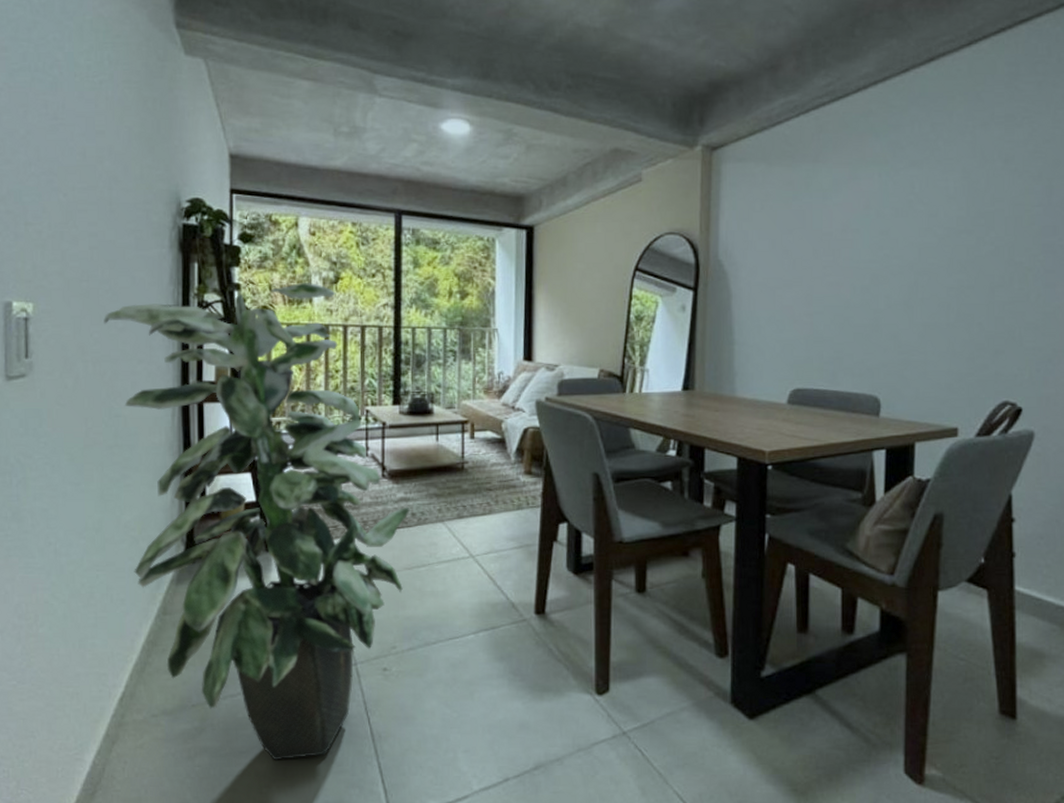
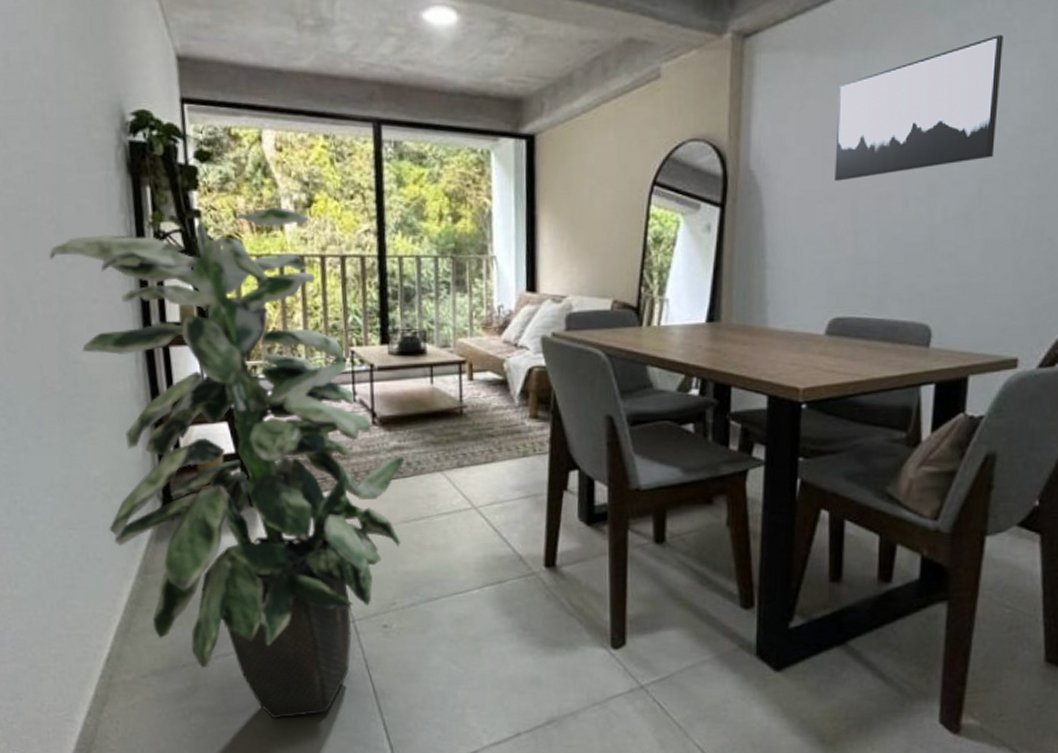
wall art: none [791,153,930,271] -> present [834,35,1003,181]

